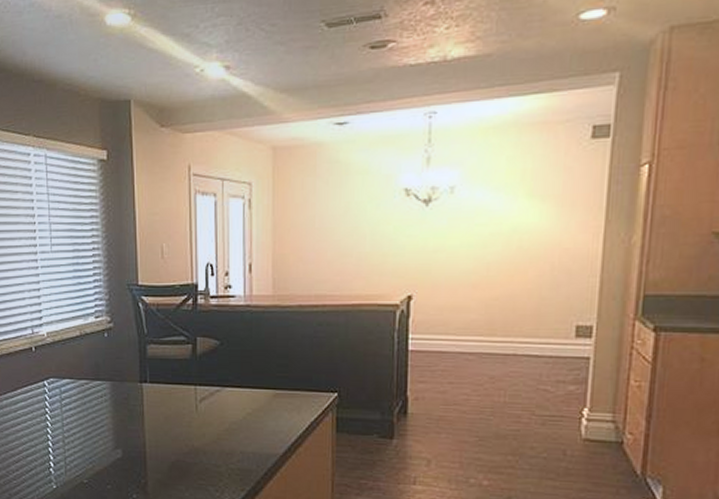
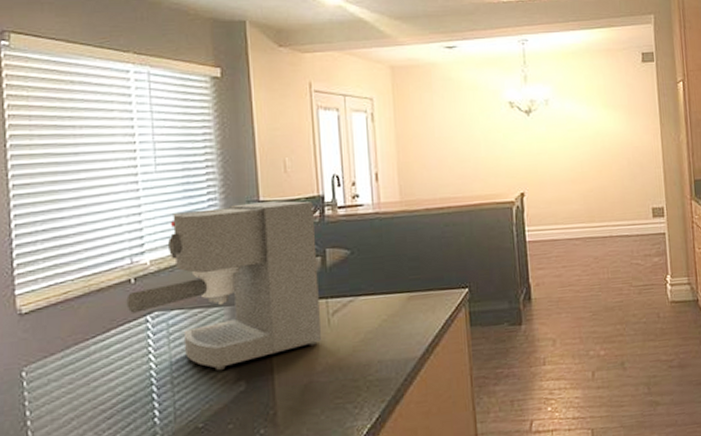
coffee maker: none [29,286,190,438] -> present [126,200,322,371]

